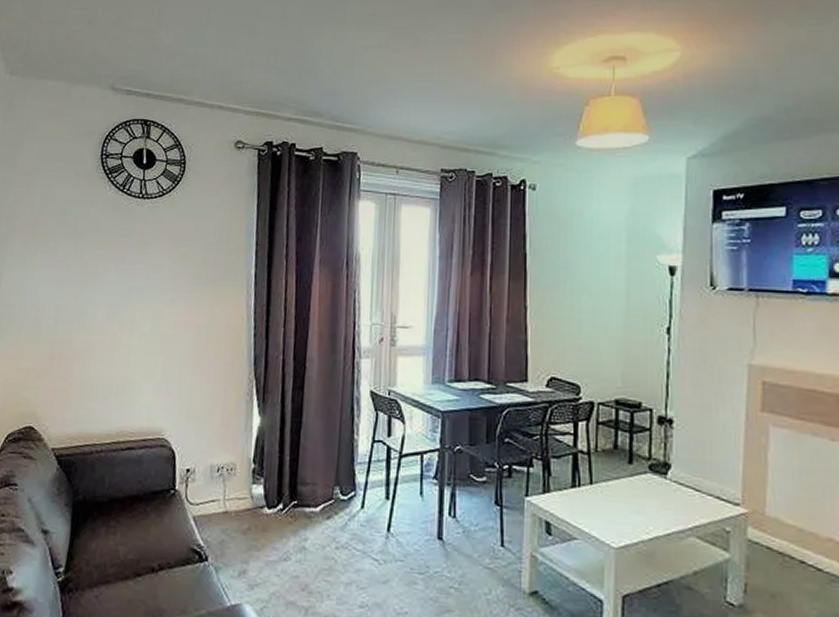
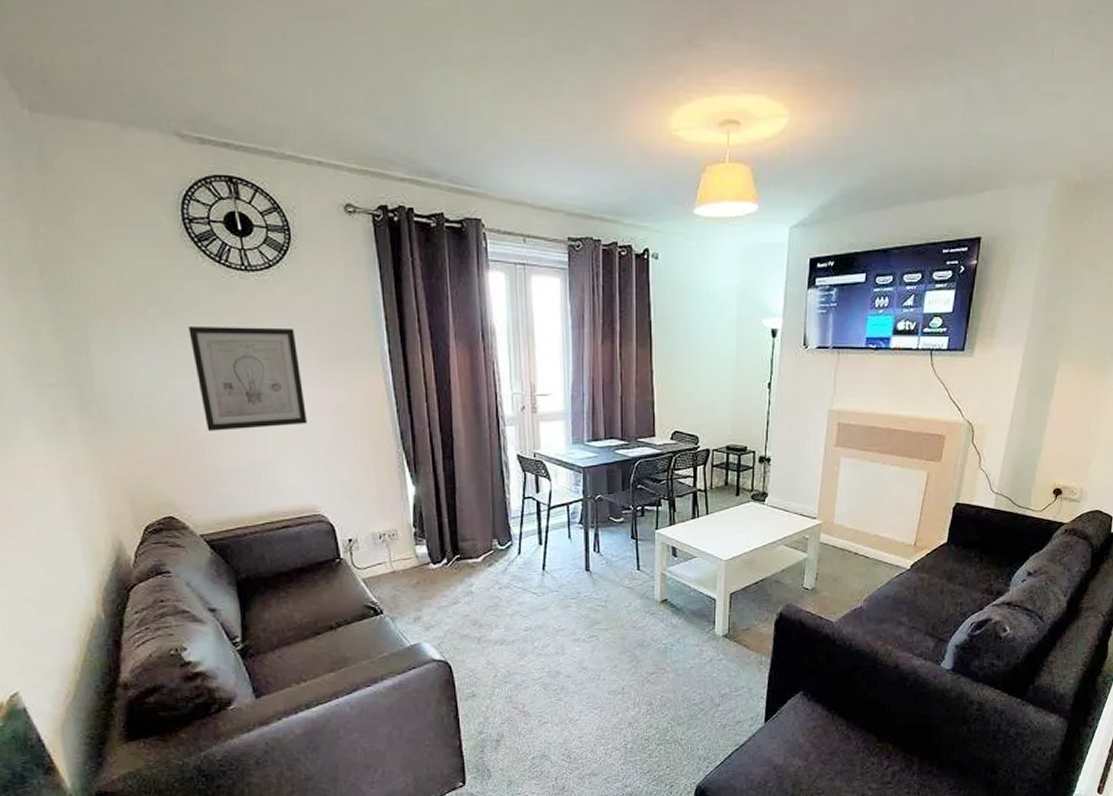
wall art: none [80,247,173,345] -> present [188,327,307,431]

